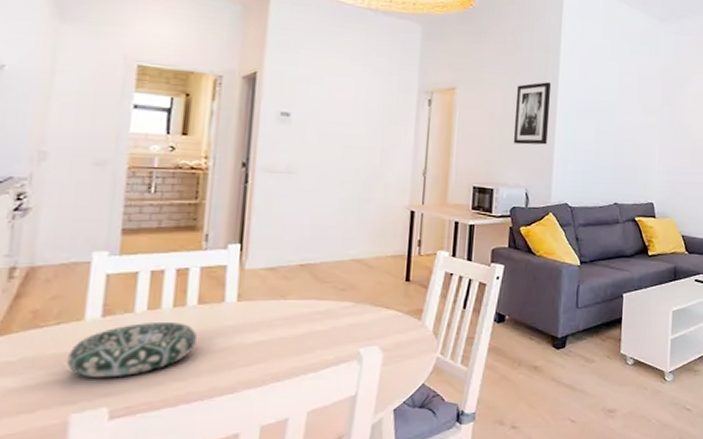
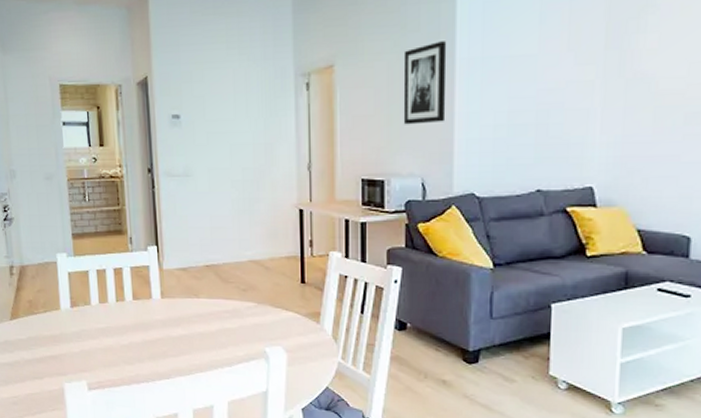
decorative bowl: present [67,322,198,378] -> none [55,314,137,357]

